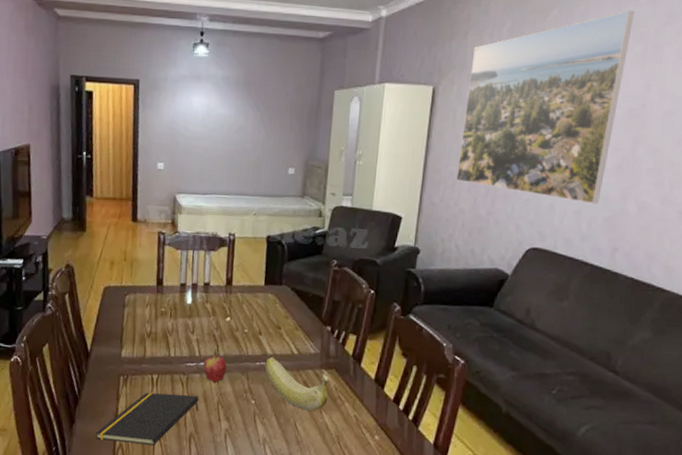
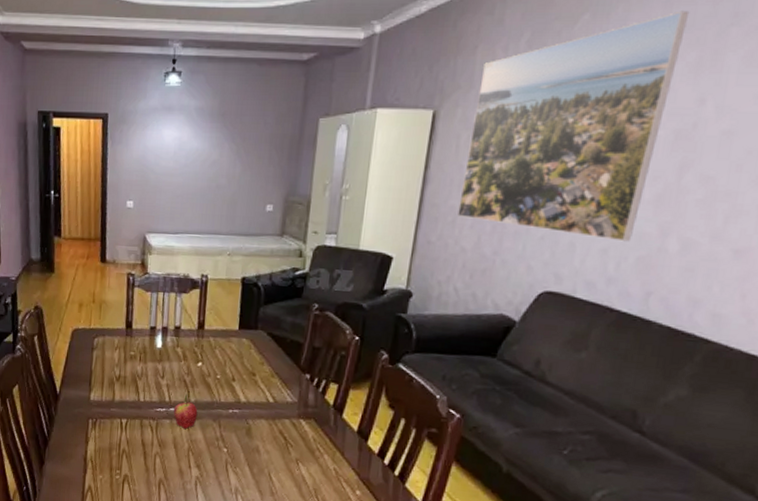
notepad: present [96,392,199,446] -> none [65,436,169,490]
banana: present [265,357,330,411] -> none [238,404,308,462]

